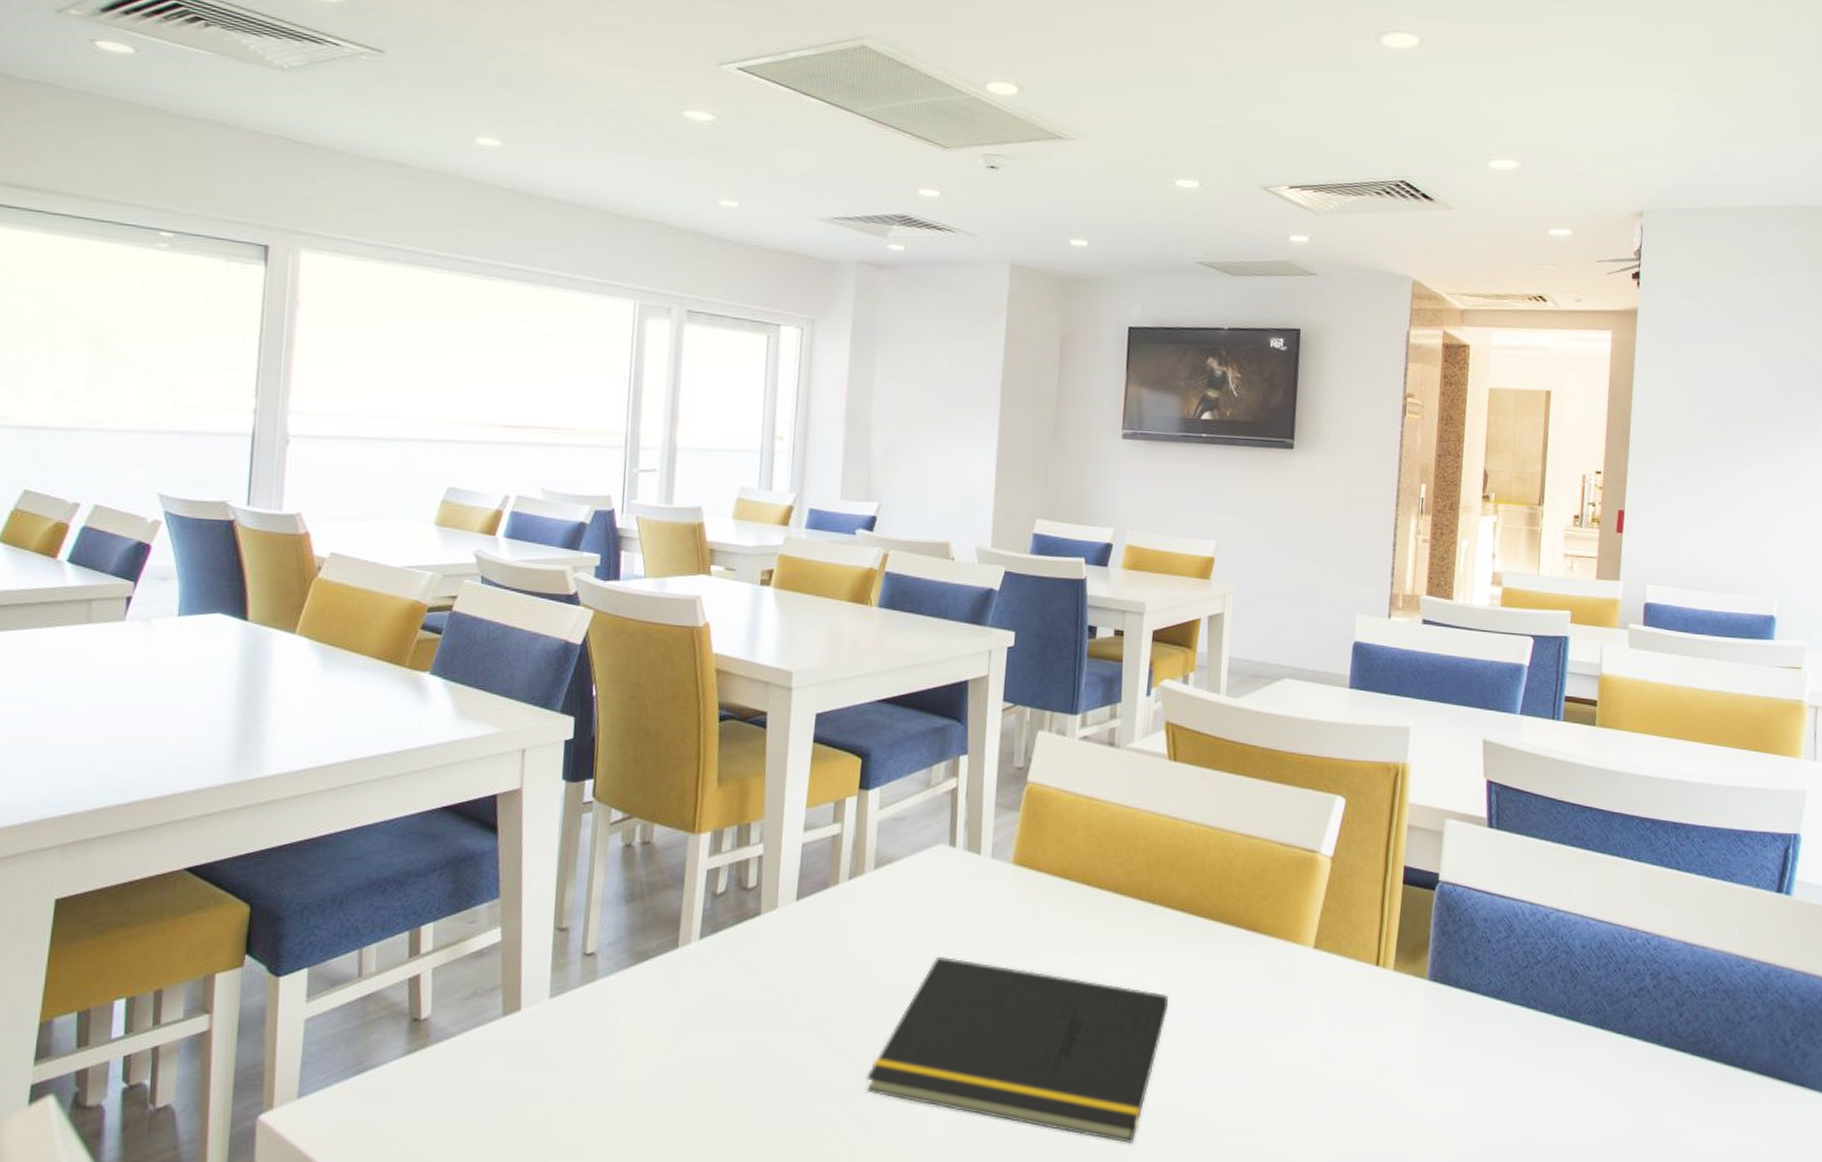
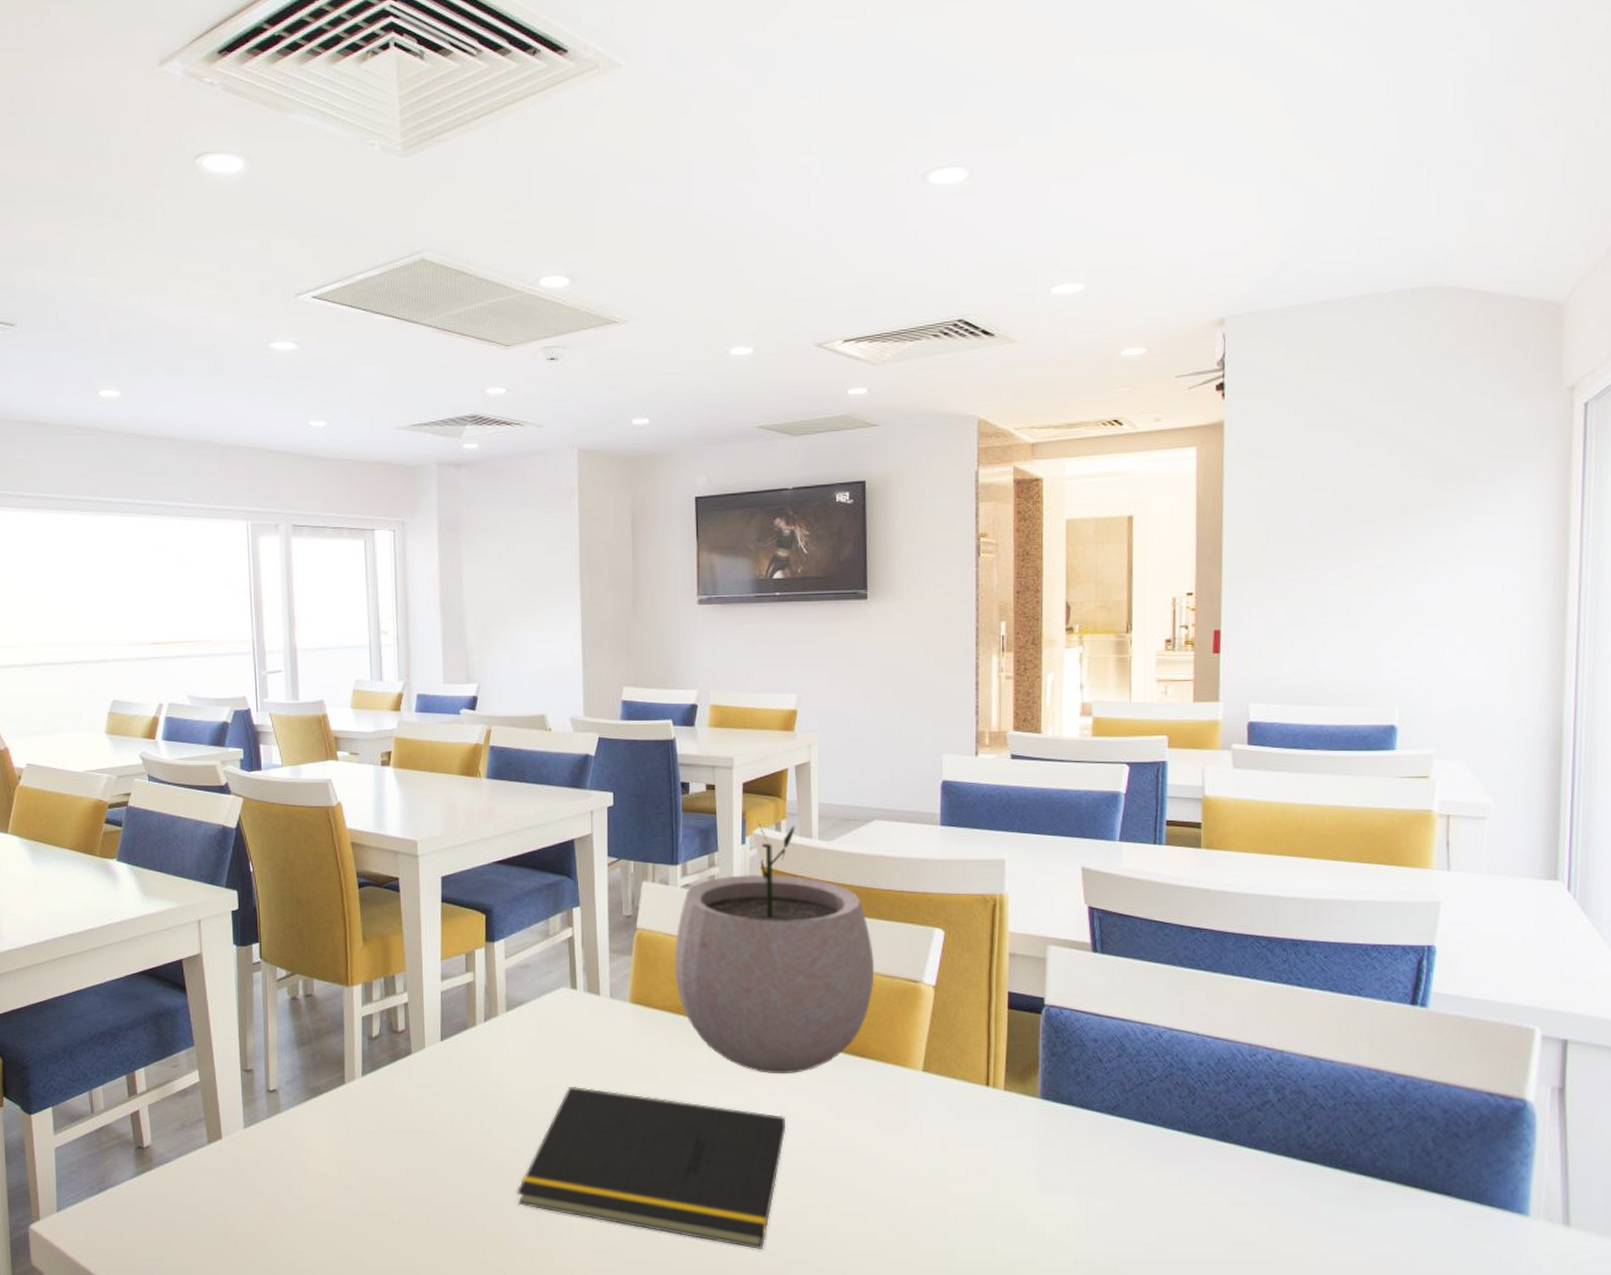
plant pot: none [1063,672,1273,948] -> present [674,820,875,1074]

